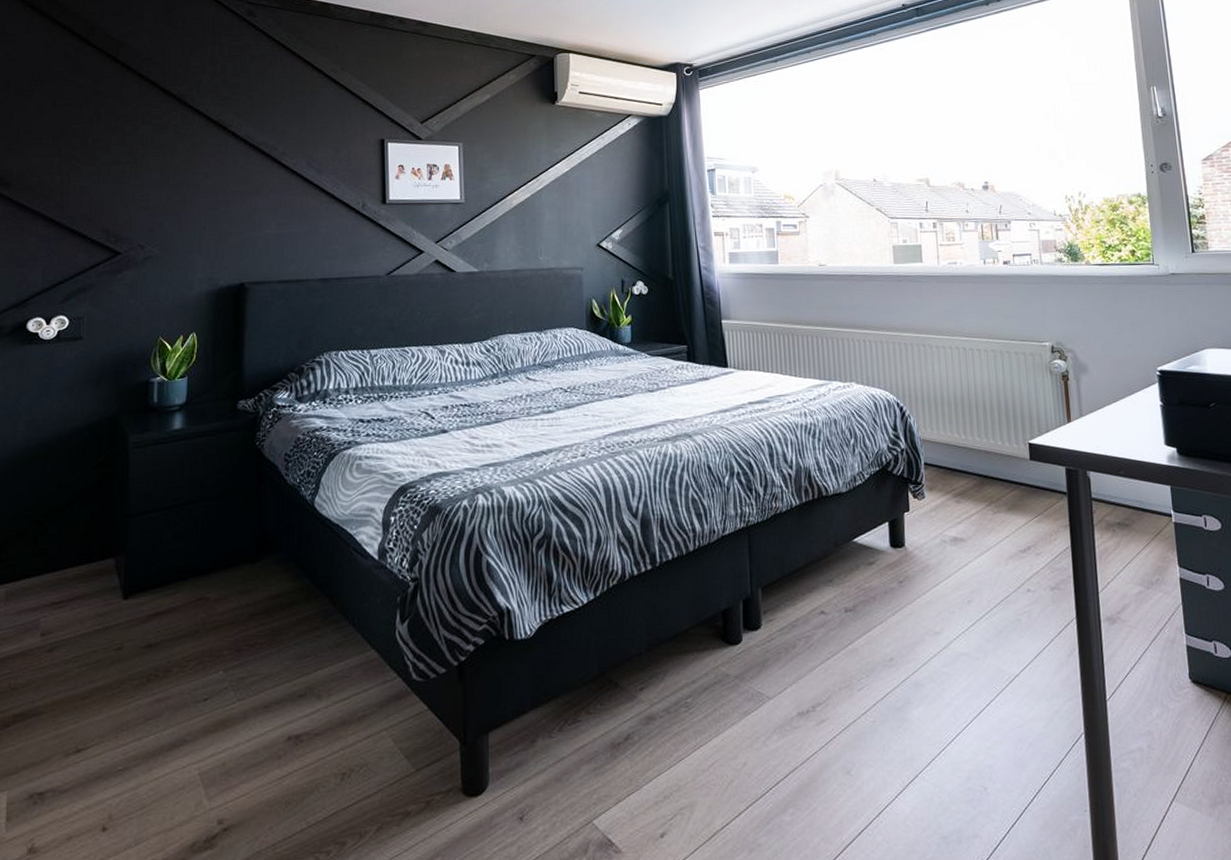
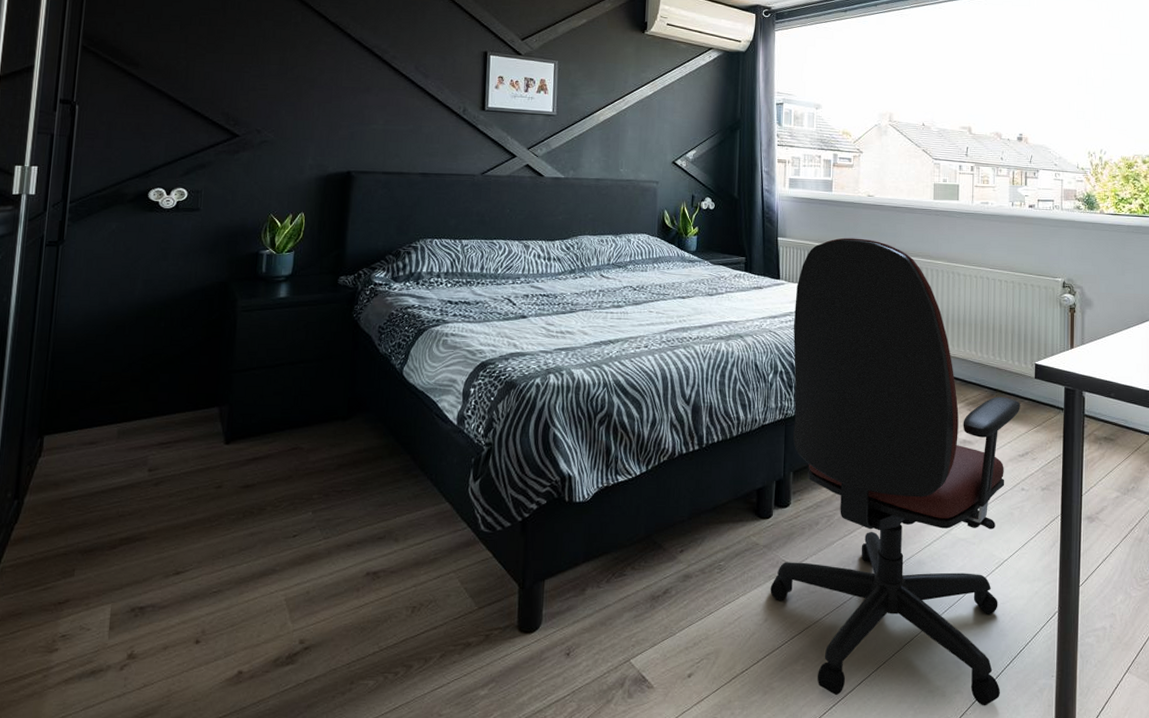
office chair: none [747,314,1027,852] -> present [770,237,1020,706]

